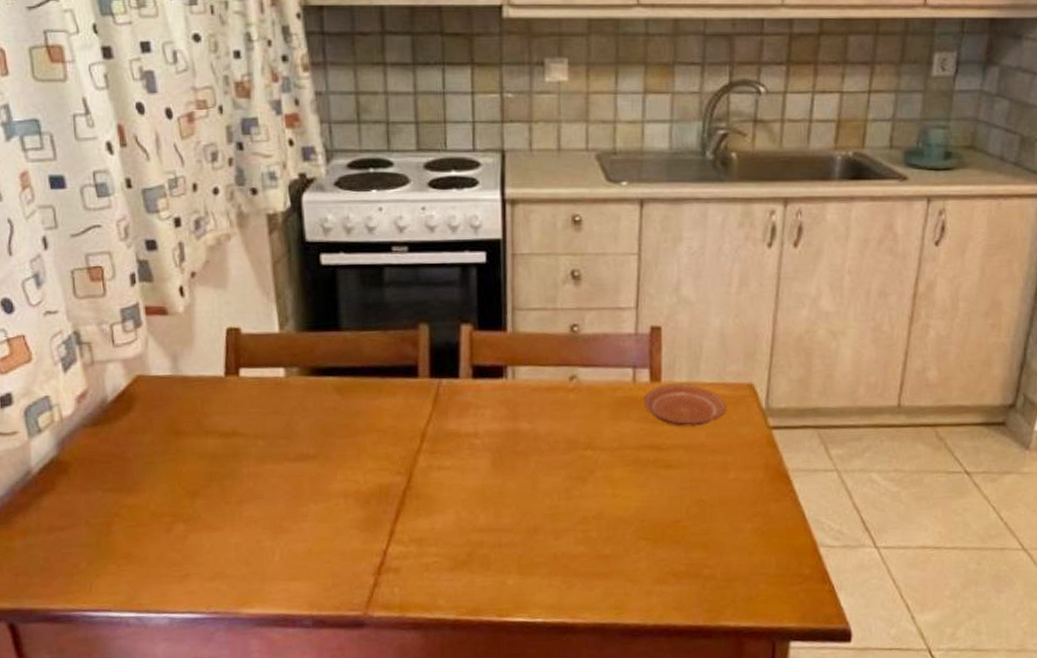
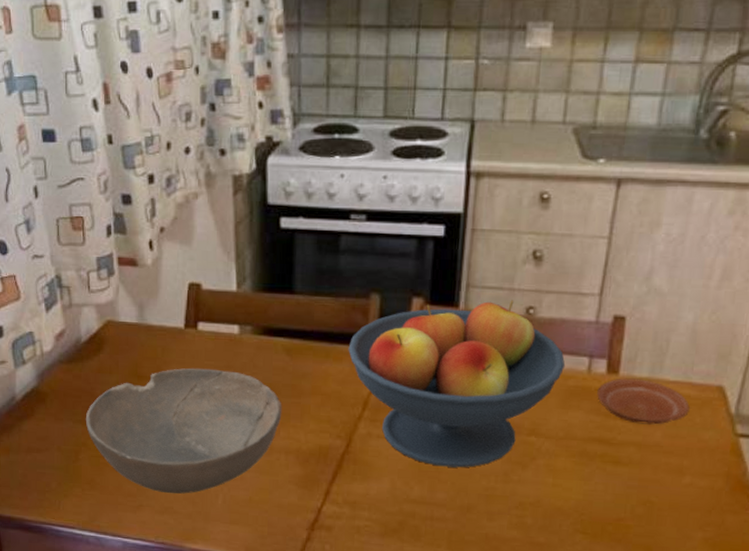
bowl: none [117,416,338,557] -> present [85,368,282,494]
fruit bowl: none [401,319,612,491] -> present [348,300,566,468]

